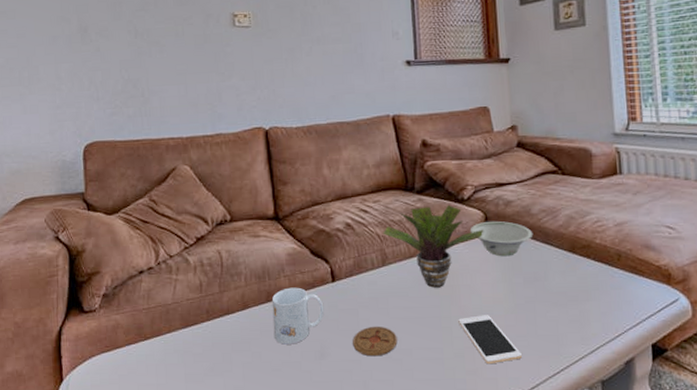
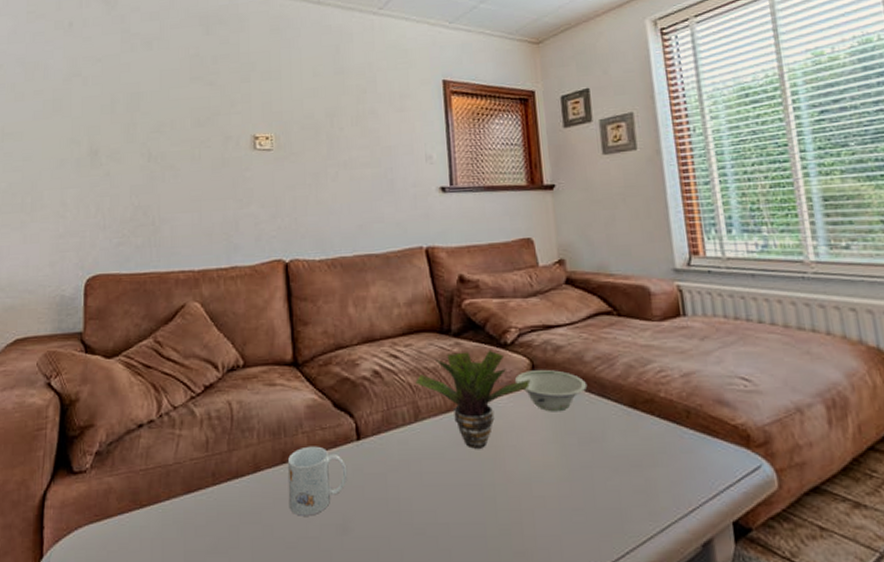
coaster: present [353,326,398,357] -> none [380,494,433,533]
cell phone: present [458,315,522,365] -> none [503,483,579,545]

